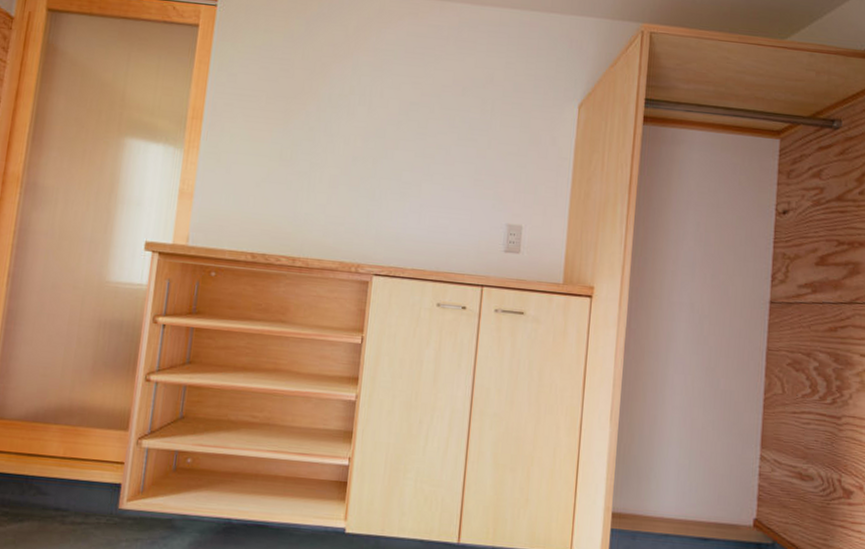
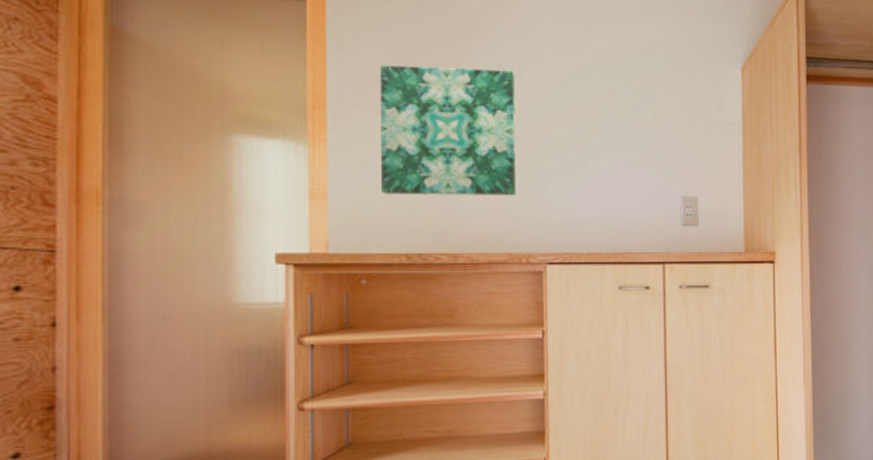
wall art: none [238,85,365,210] -> present [381,65,516,196]

